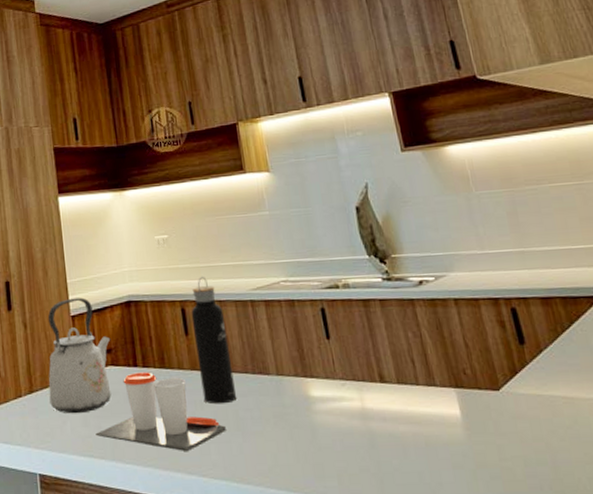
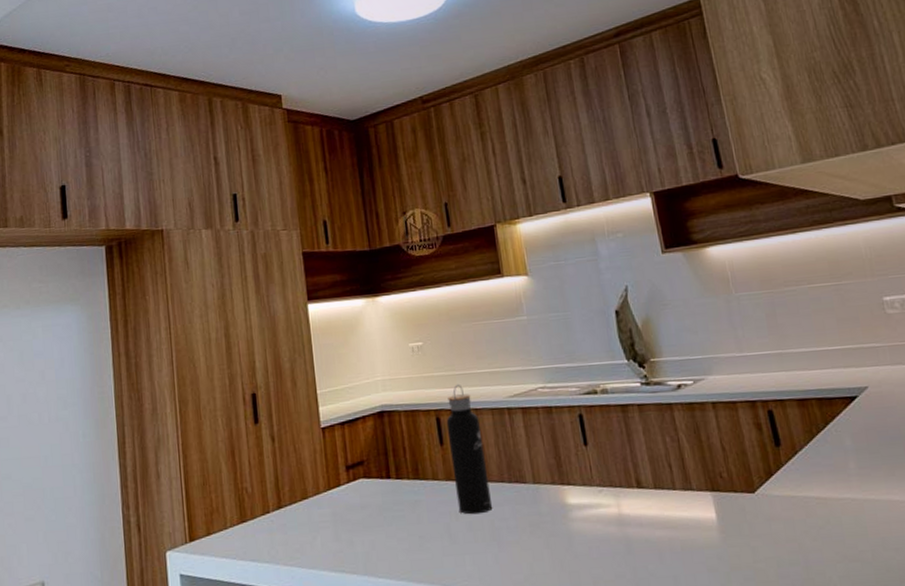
kettle: present [47,297,111,414] -> none [296,408,364,529]
cup: present [95,372,226,451] -> none [347,483,481,563]

